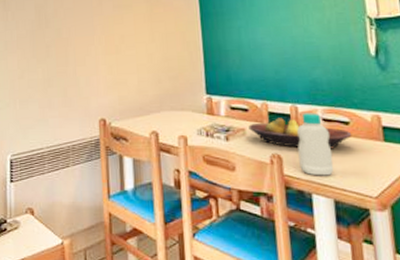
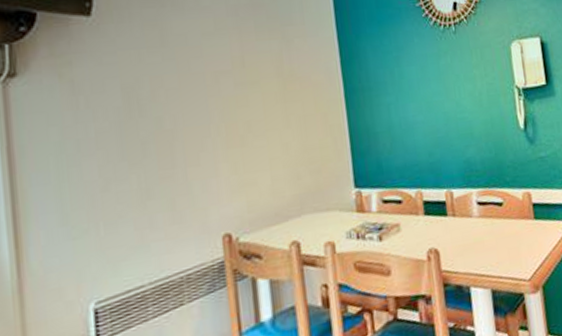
fruit bowl: present [248,118,352,149] -> none [403,206,506,239]
bottle: present [297,113,334,176] -> none [453,196,490,267]

